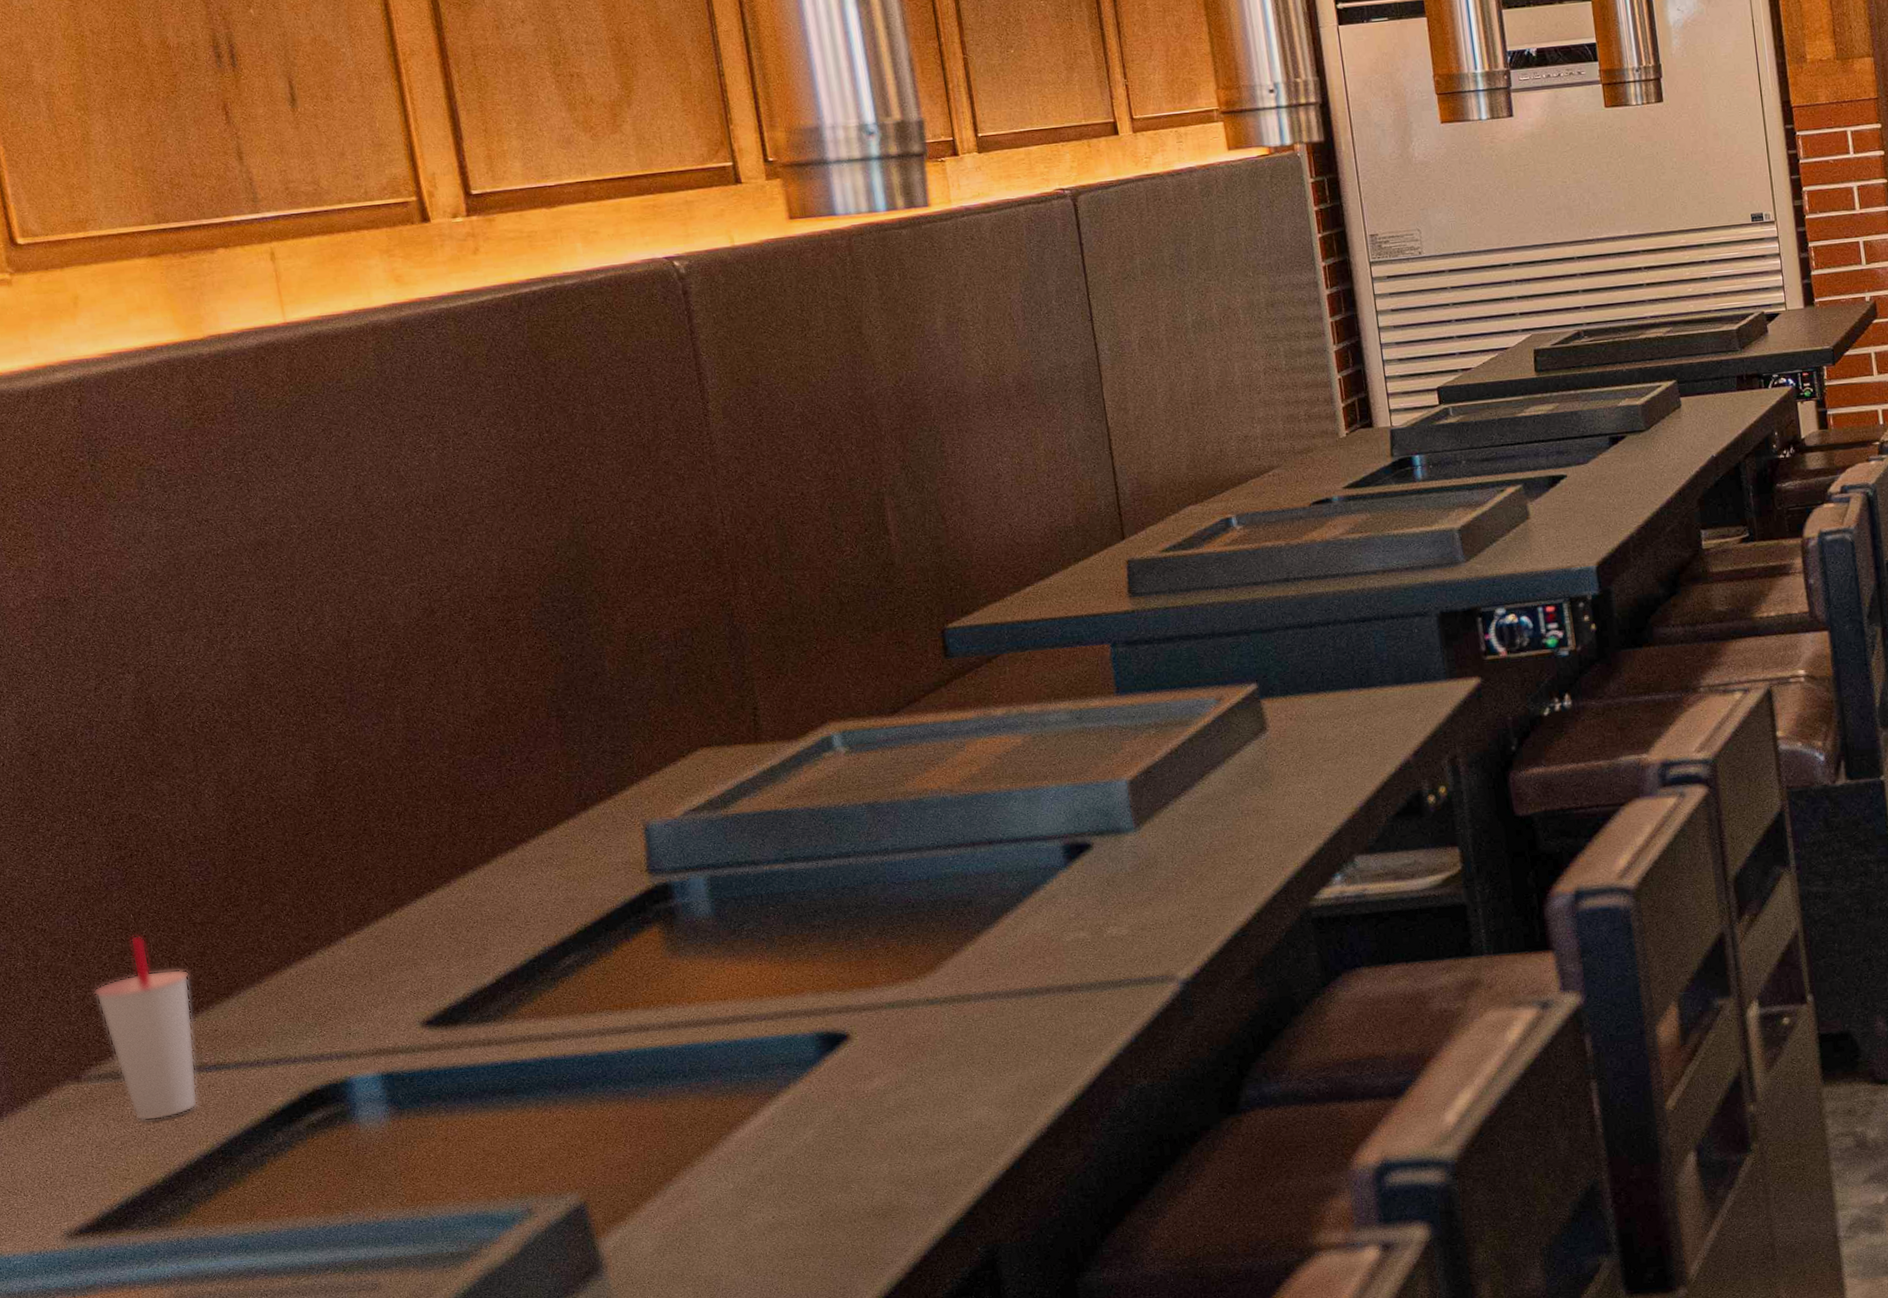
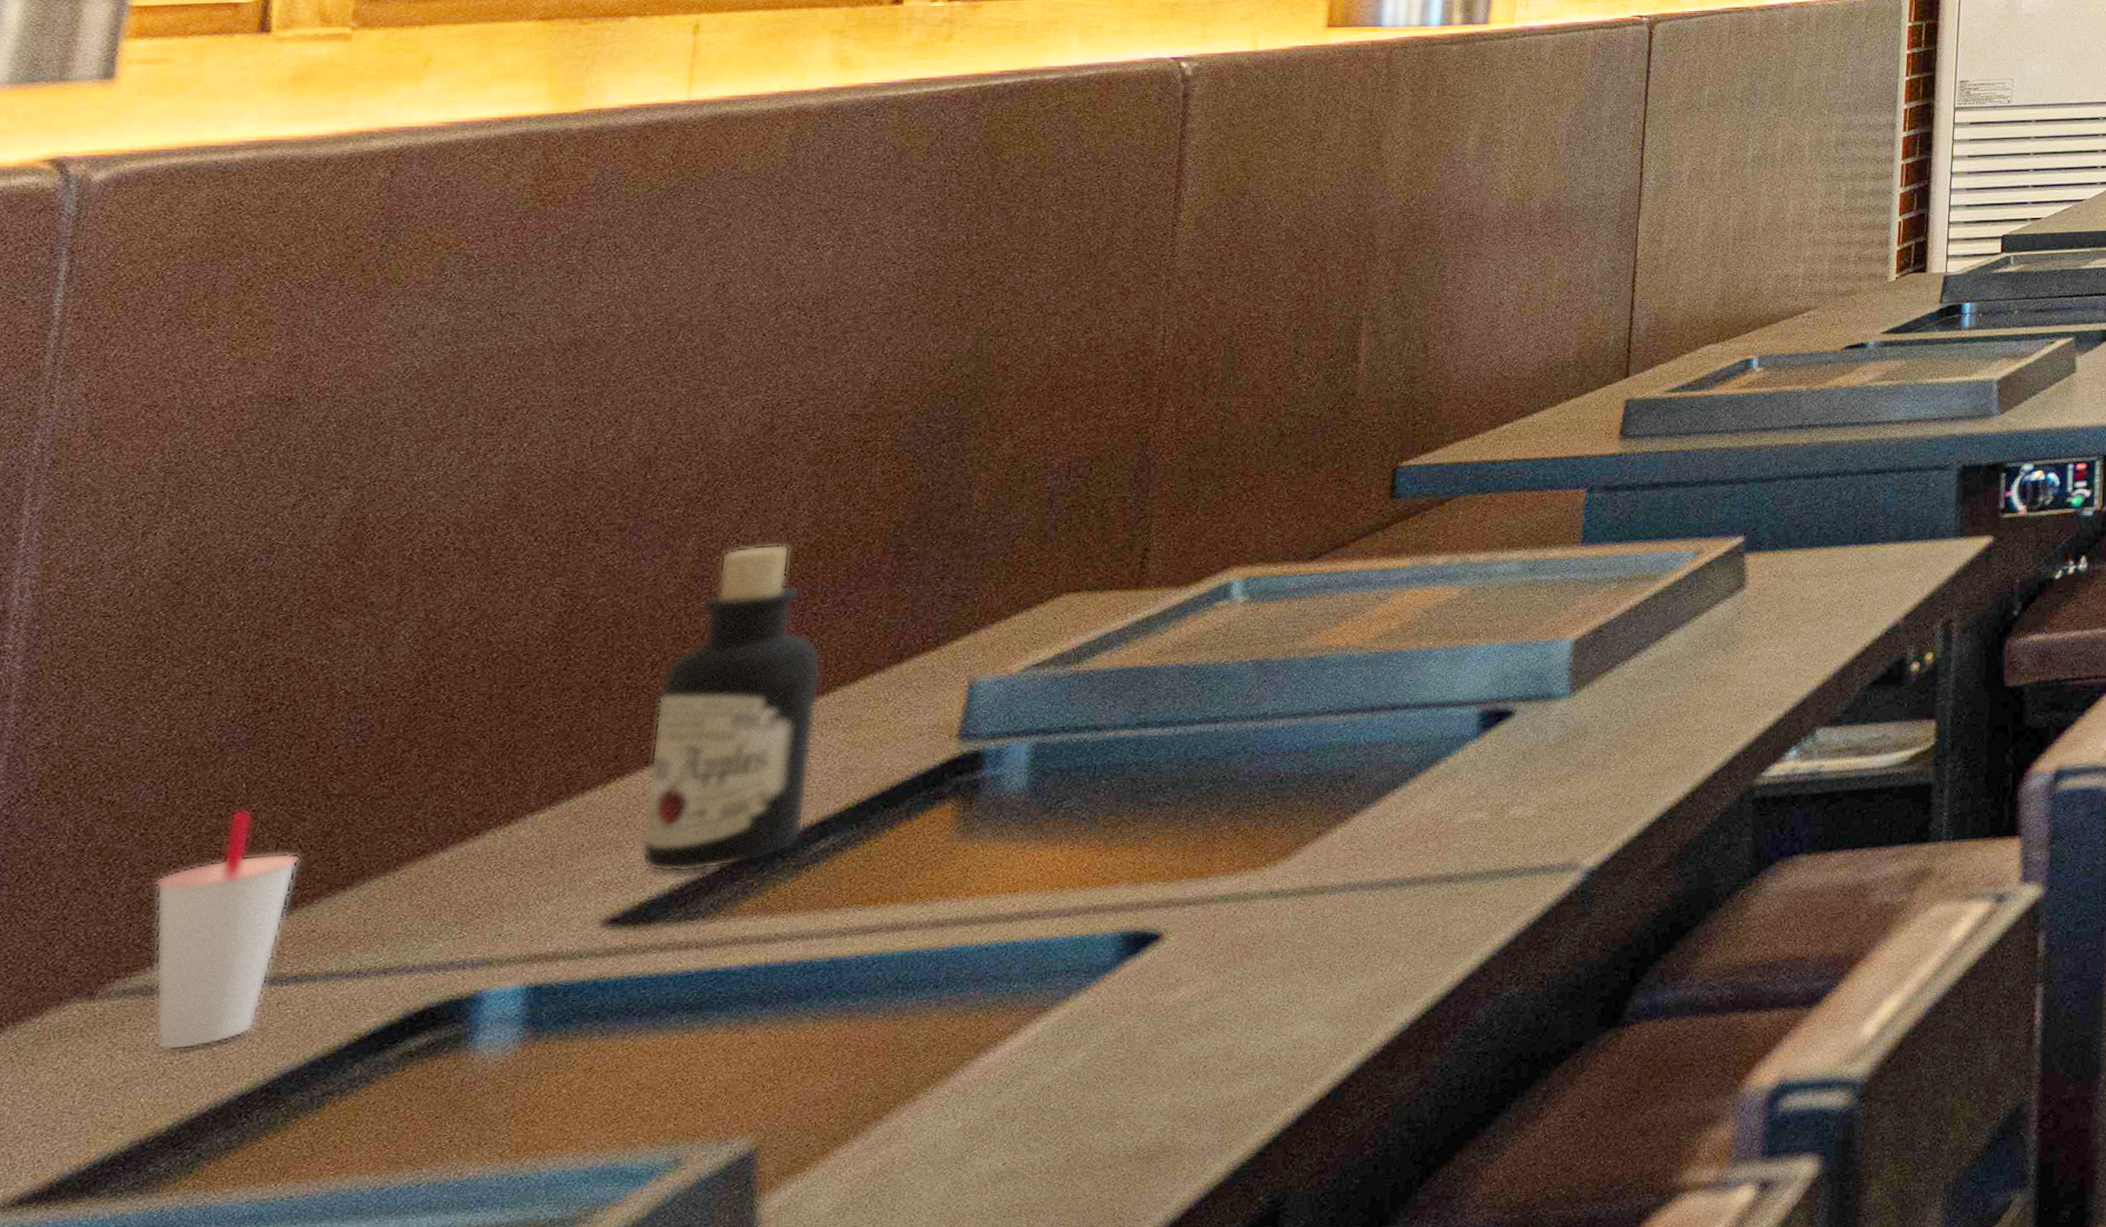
bottle: none [408,711,550,985] -> present [640,544,822,873]

